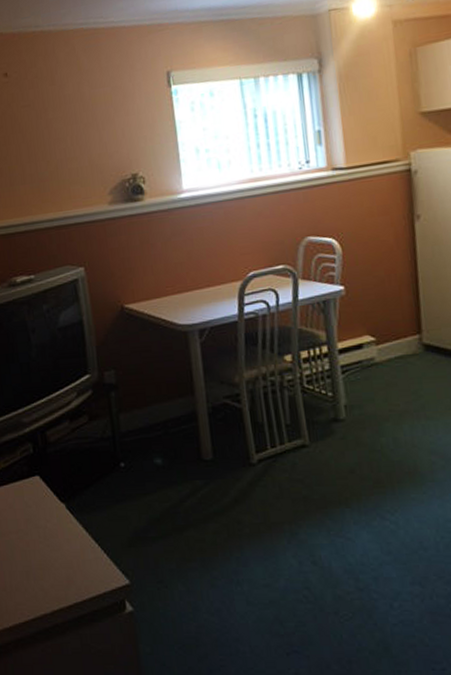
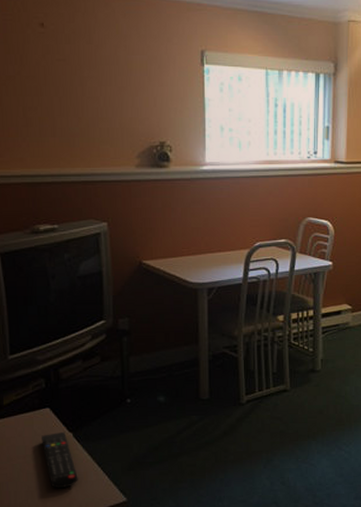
remote control: none [33,502,75,569] -> present [41,431,78,489]

